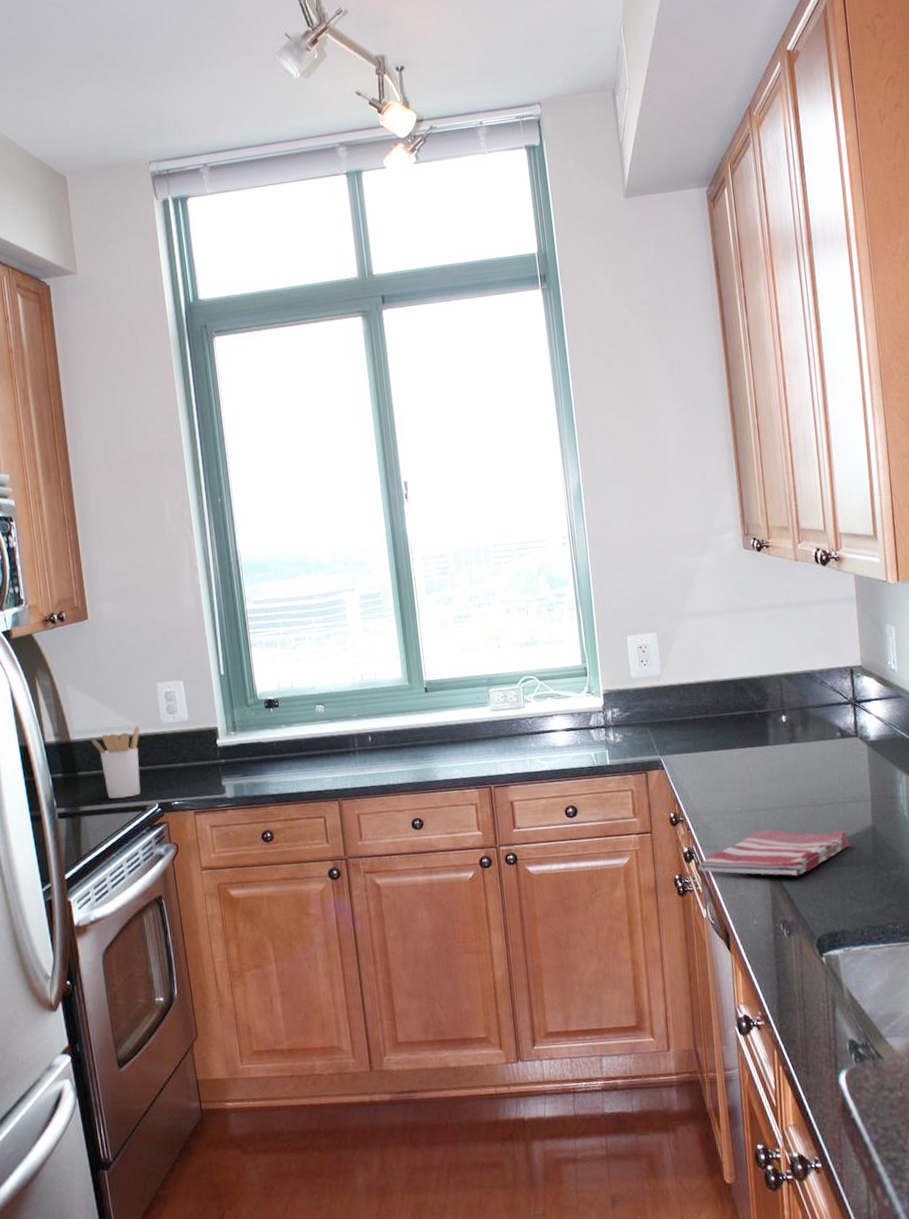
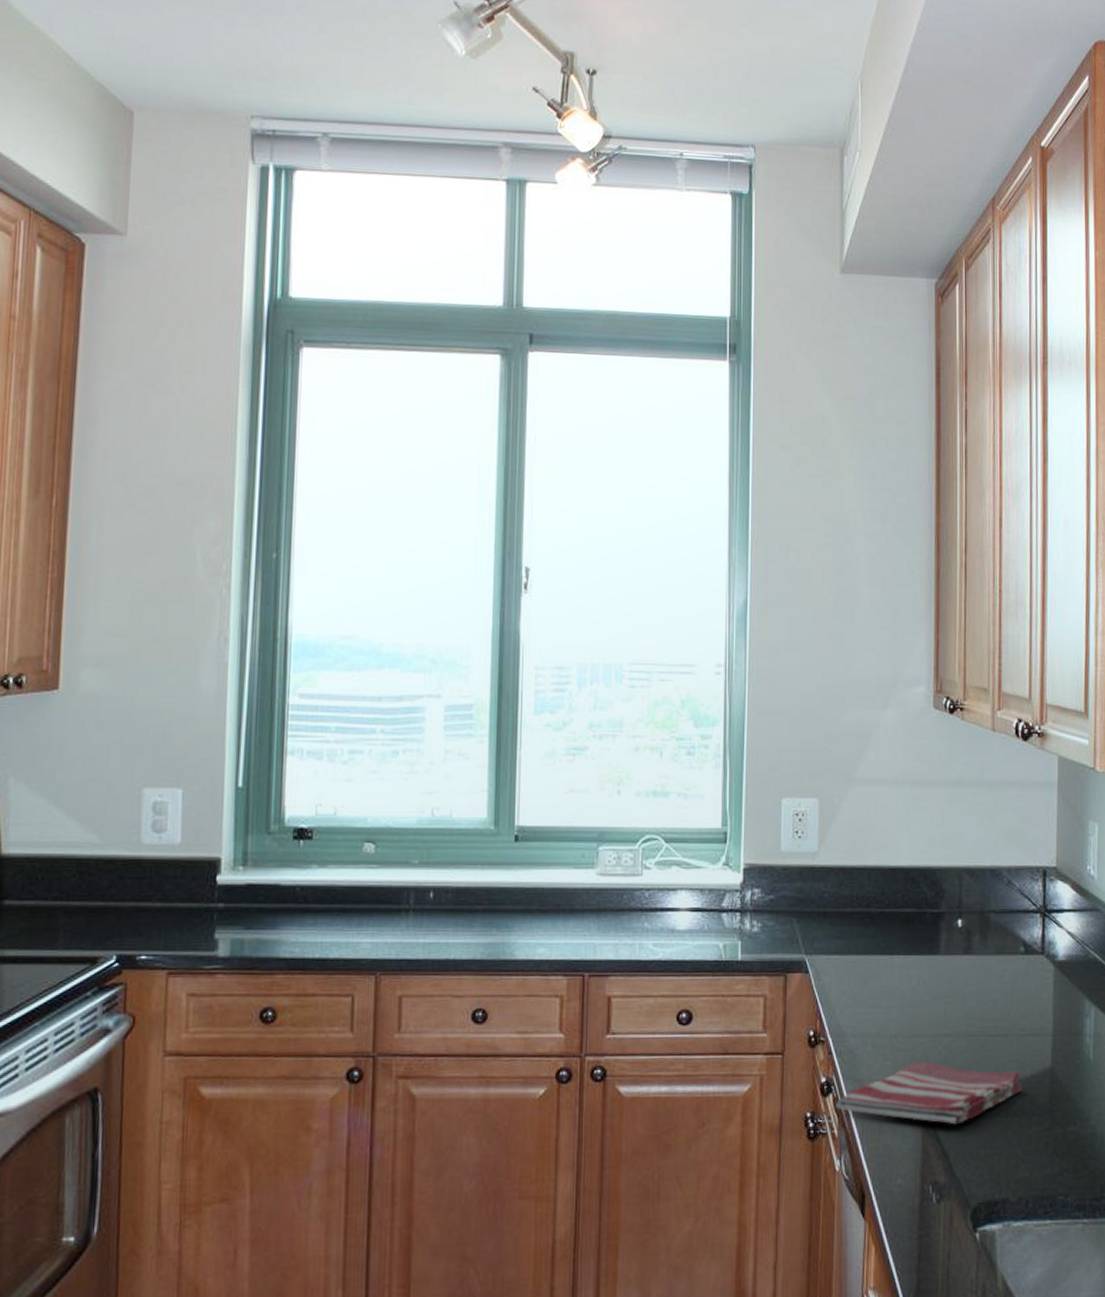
utensil holder: present [91,726,141,799] -> none [32,844,107,944]

